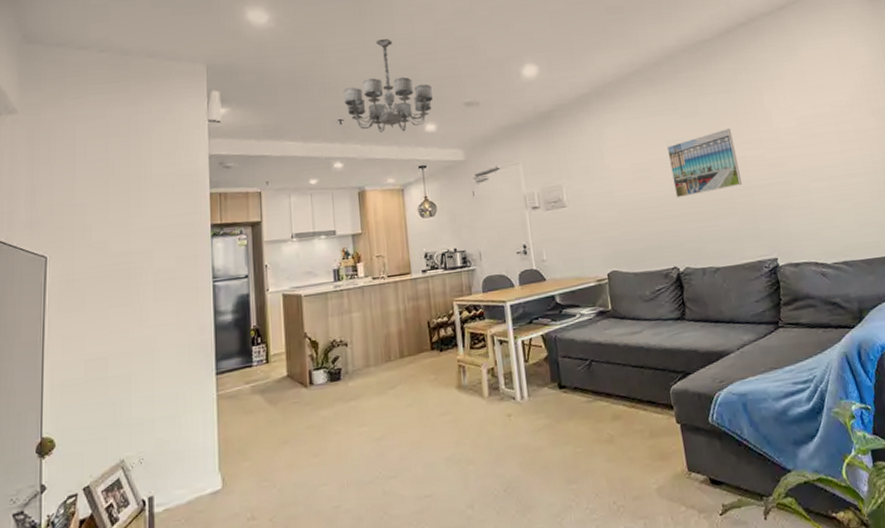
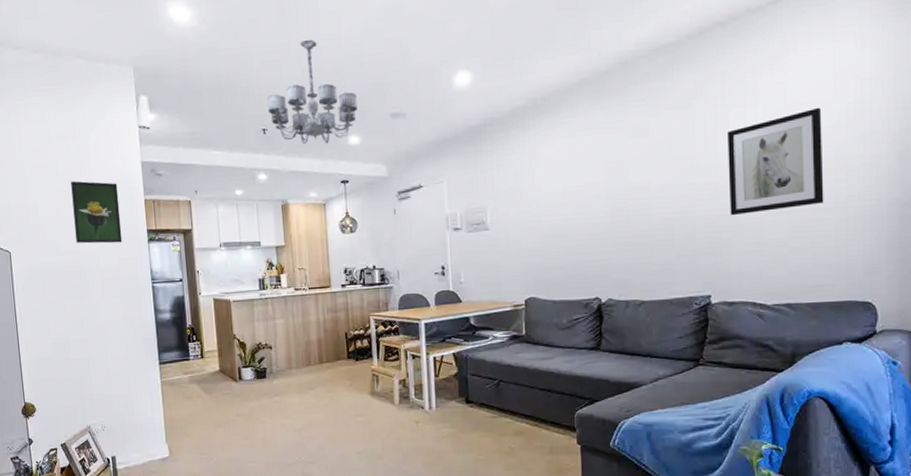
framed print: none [128,177,182,243] -> present [71,181,123,244]
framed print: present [666,128,743,198] -> none [606,151,686,227]
wall art: none [764,89,855,184] -> present [727,107,824,216]

